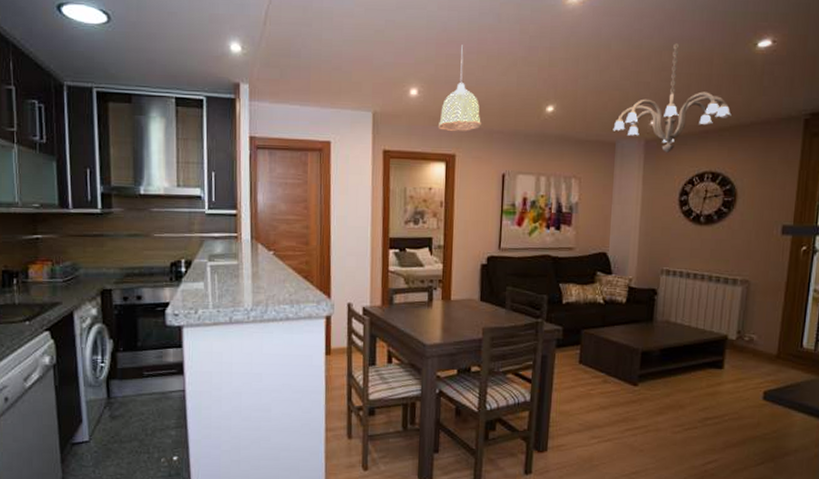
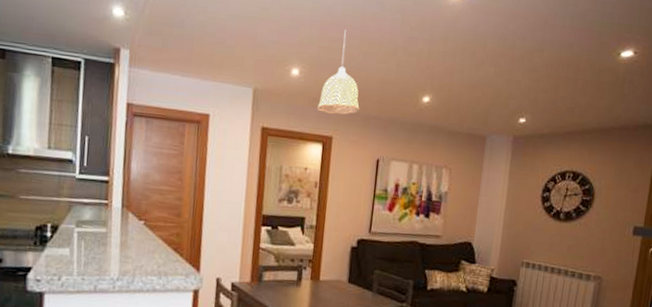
chandelier: present [613,43,732,153] -> none [484,46,594,150]

